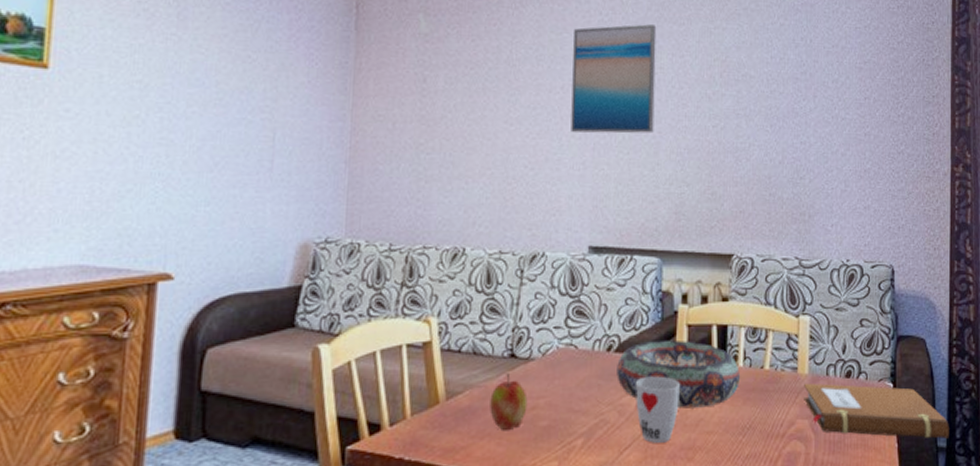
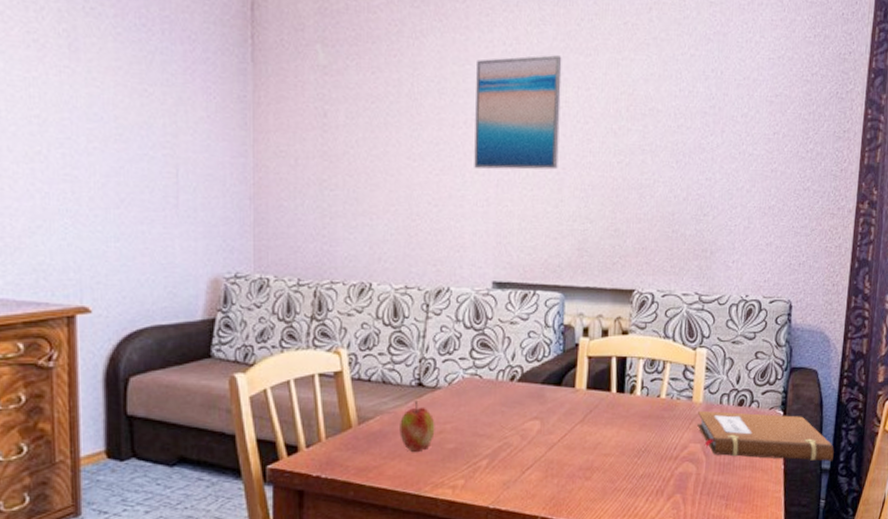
decorative bowl: present [617,339,740,409] -> none [519,370,637,433]
cup: present [636,376,680,443] -> none [537,404,580,464]

